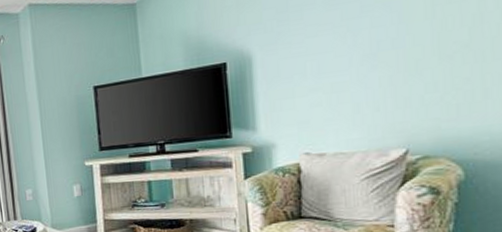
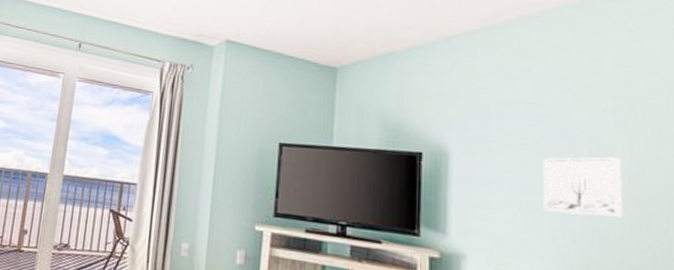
wall art: none [344,20,425,88] -> present [542,156,622,218]

